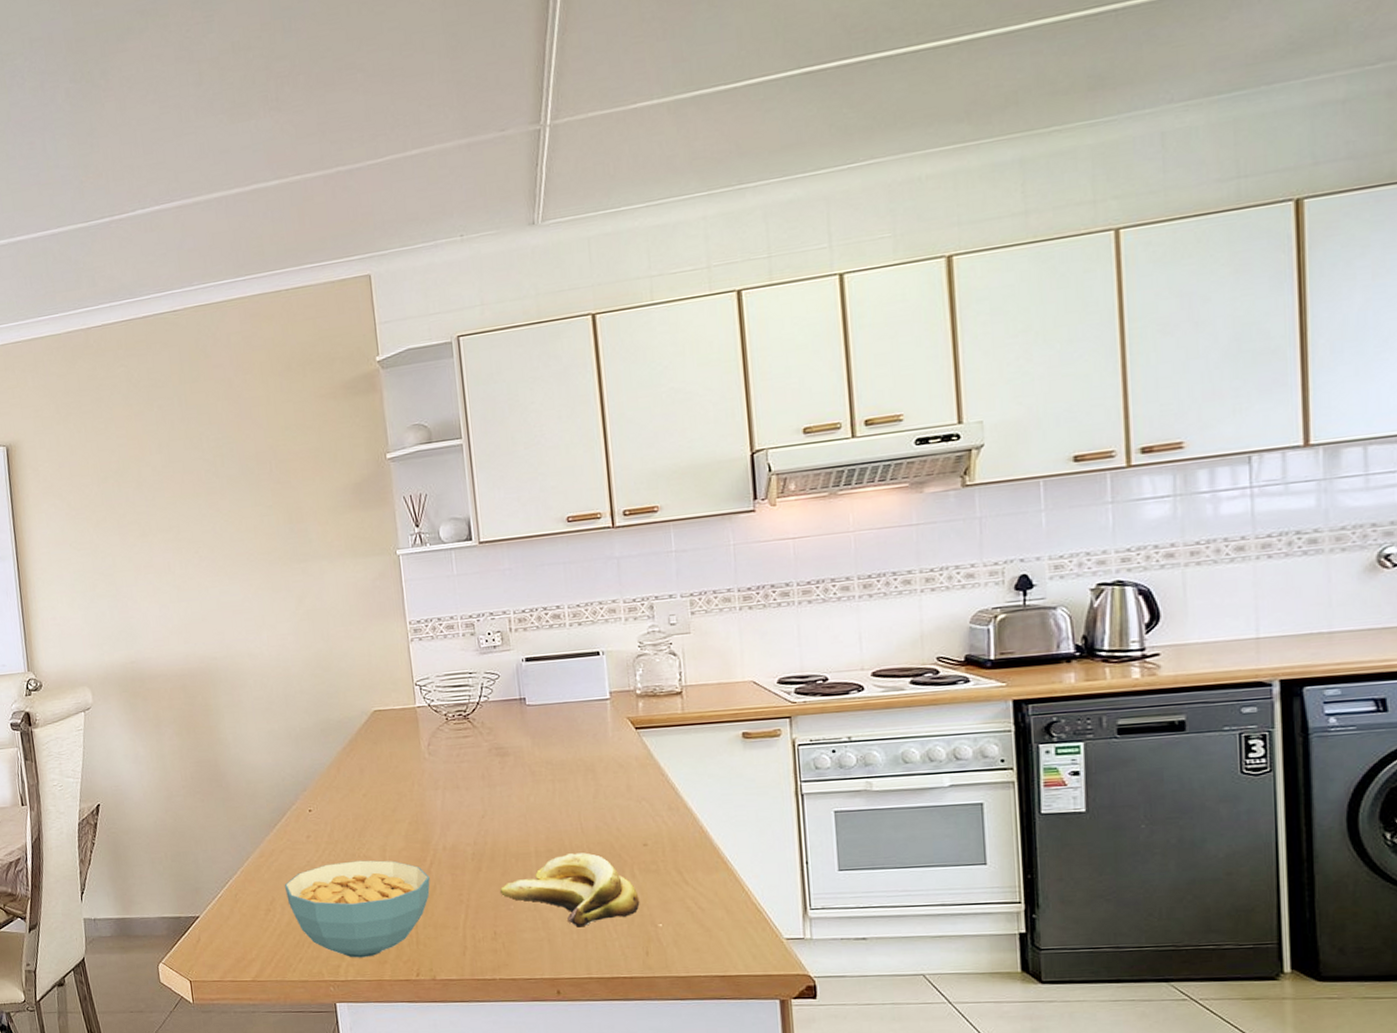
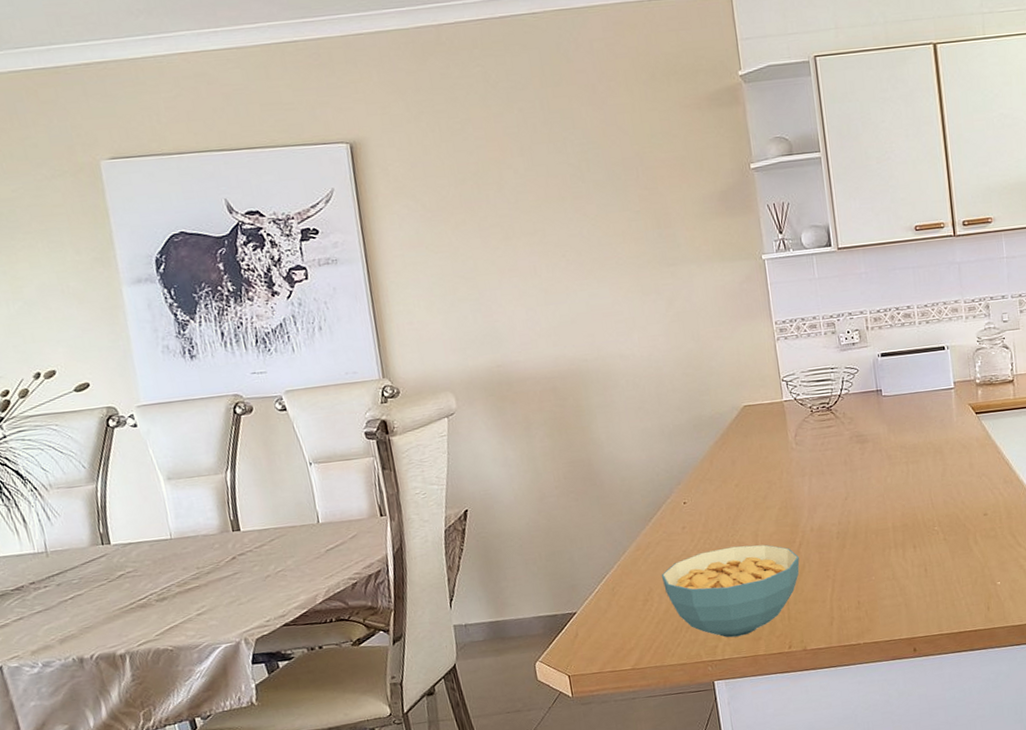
banana: present [499,853,640,928] -> none [862,525,982,591]

